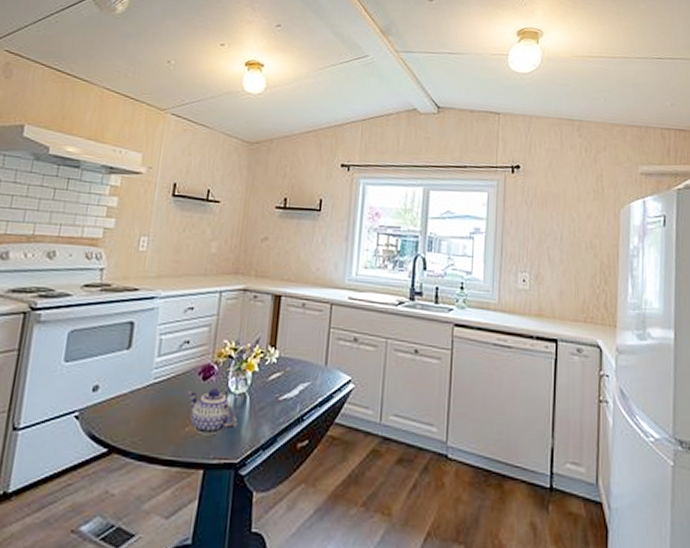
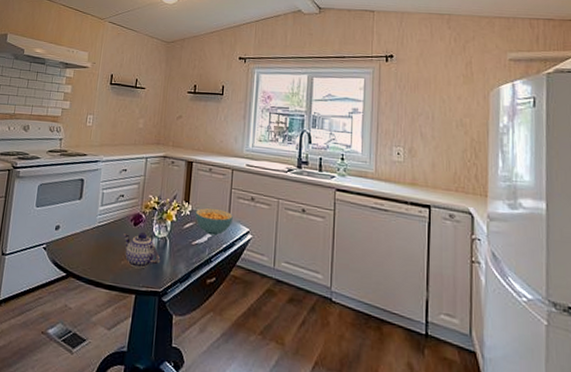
cereal bowl: none [283,353,331,388] -> present [195,208,233,236]

